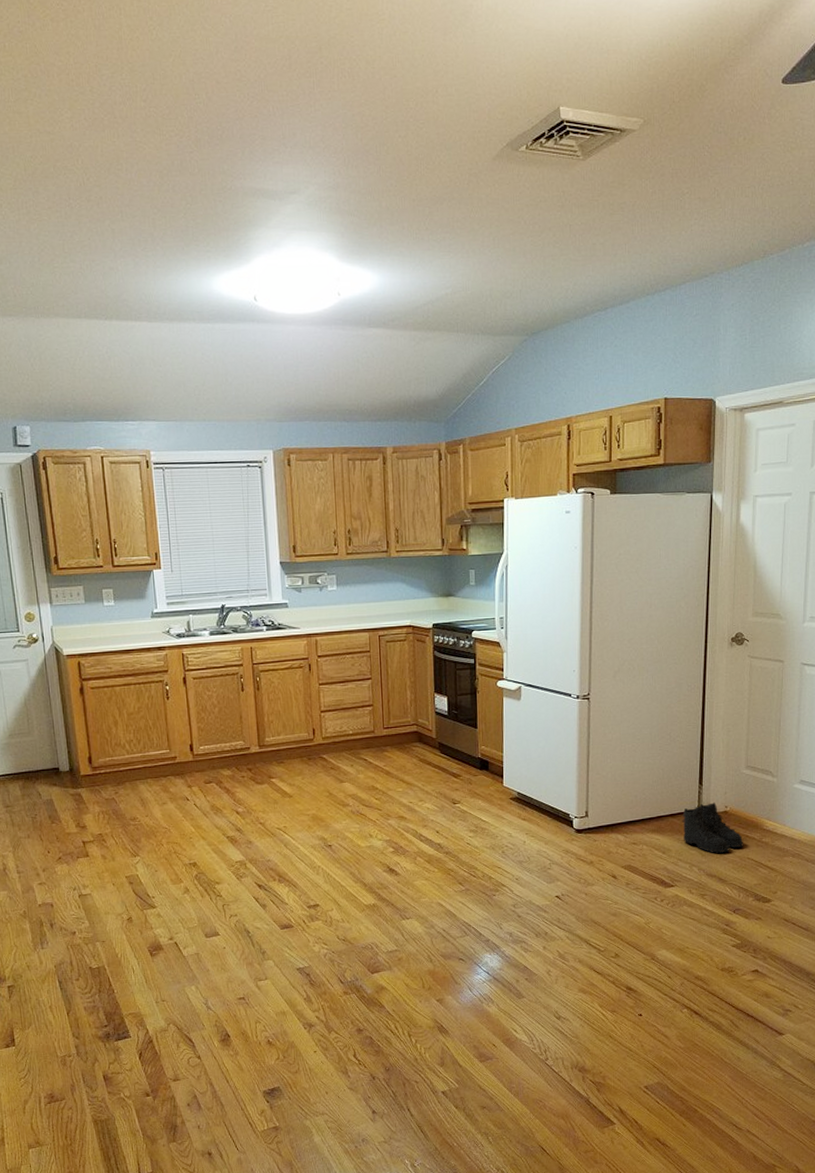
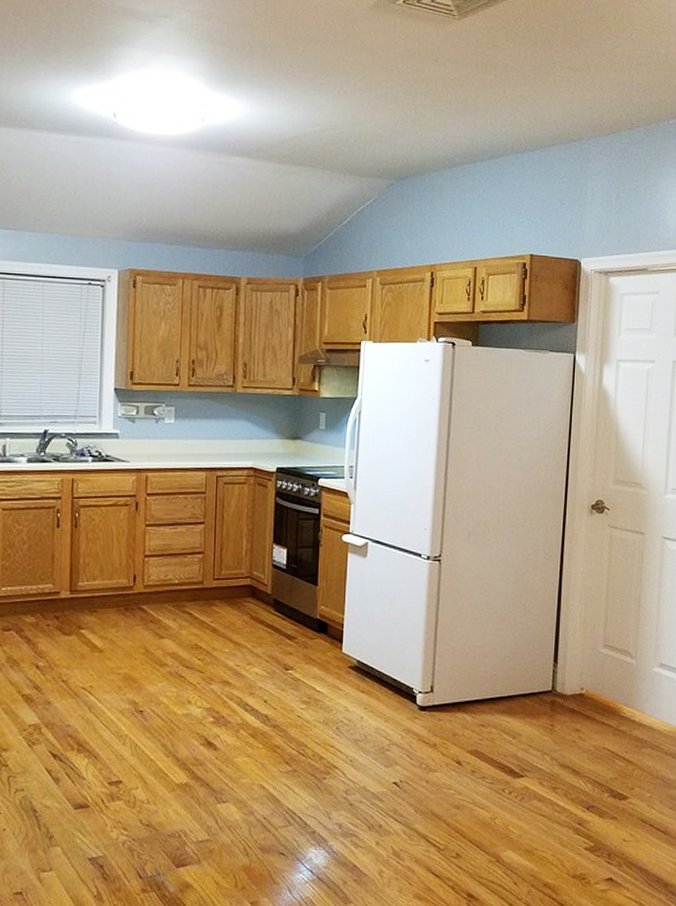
boots: present [682,802,744,853] -> none [535,683,600,741]

